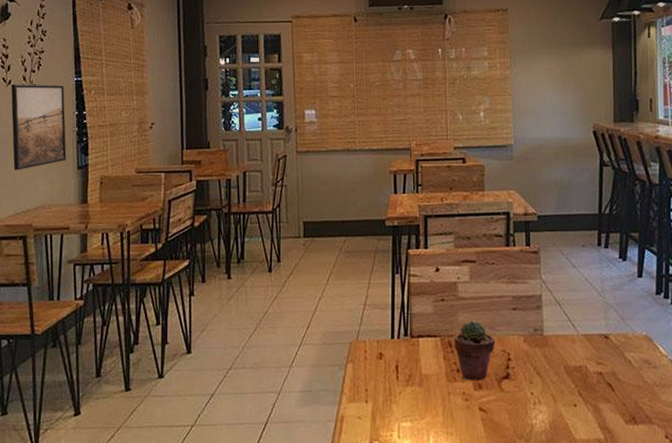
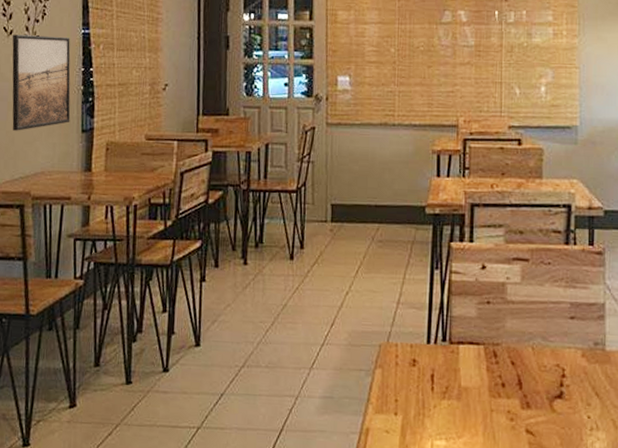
potted succulent: present [454,321,495,381] -> none [500,328,548,398]

